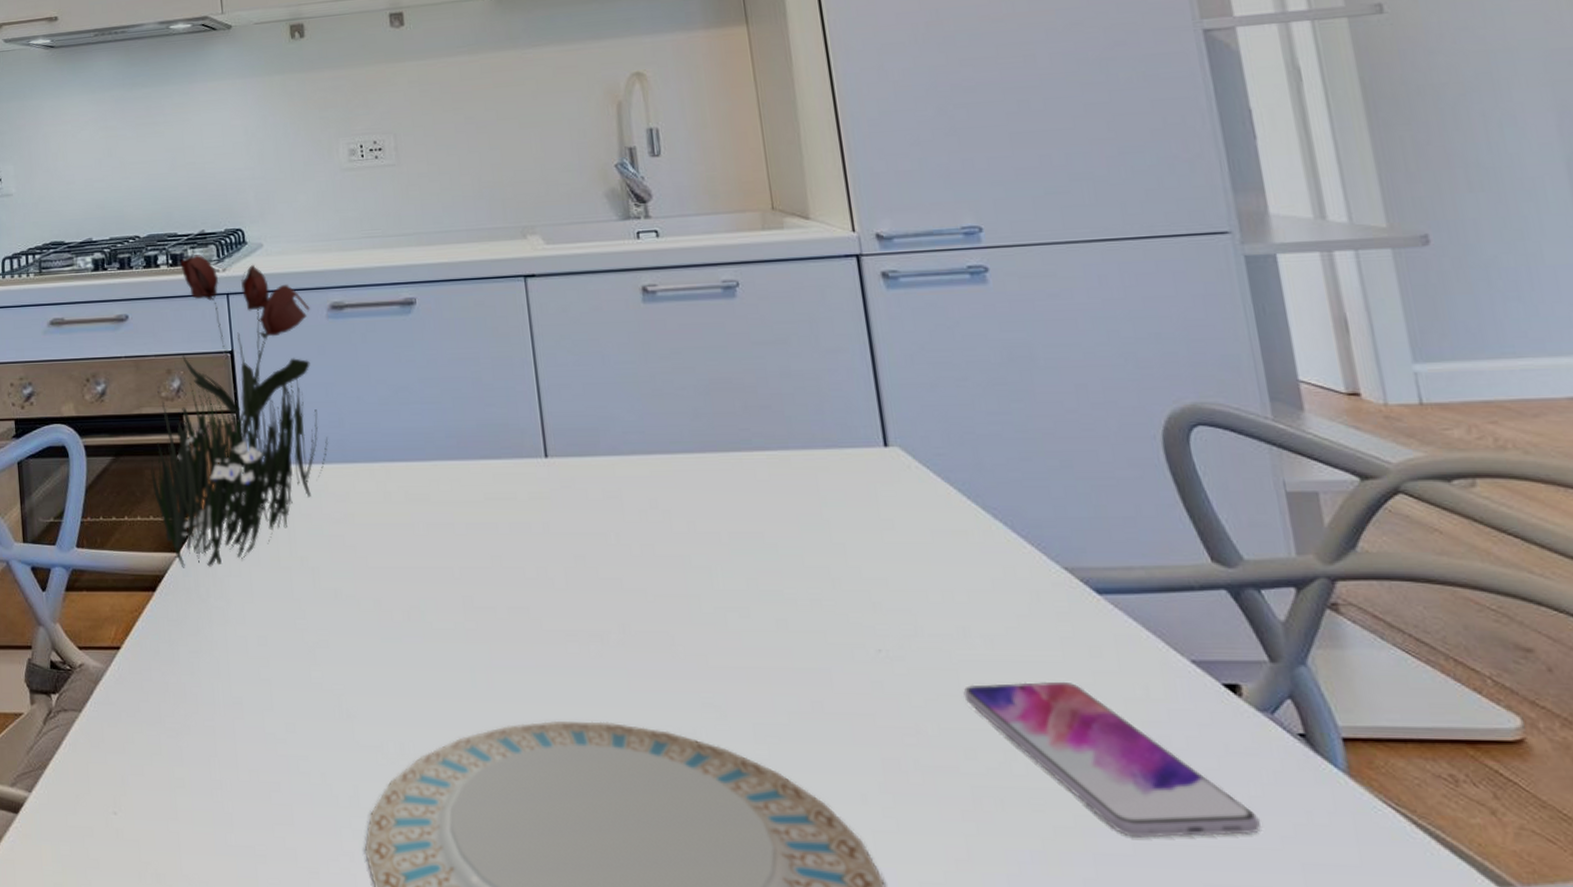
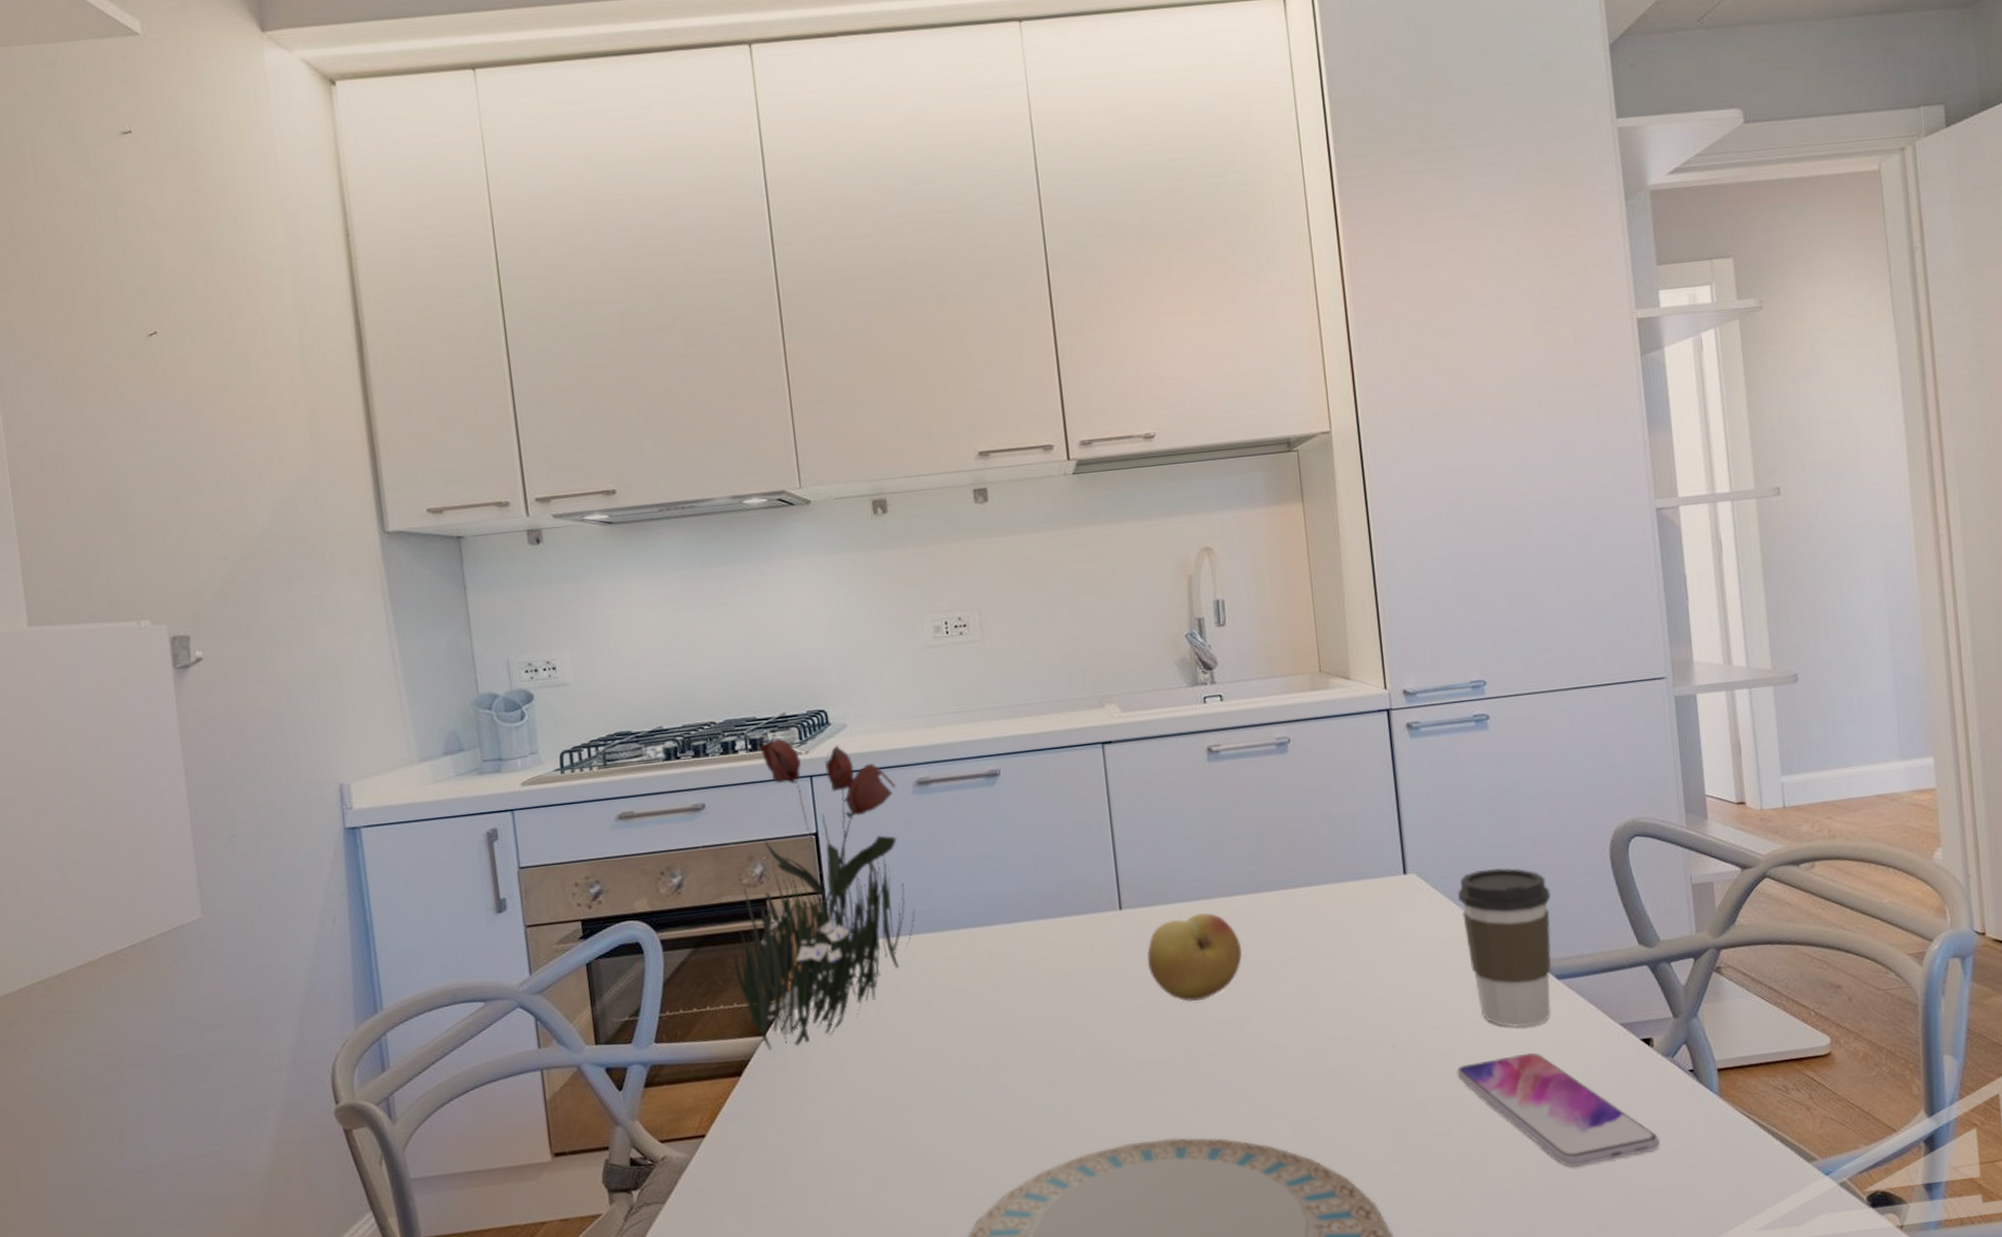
fruit: none [577,470,687,568] -> present [1147,913,1242,1002]
coffee cup: none [954,450,1090,649] -> present [1457,867,1552,1028]

